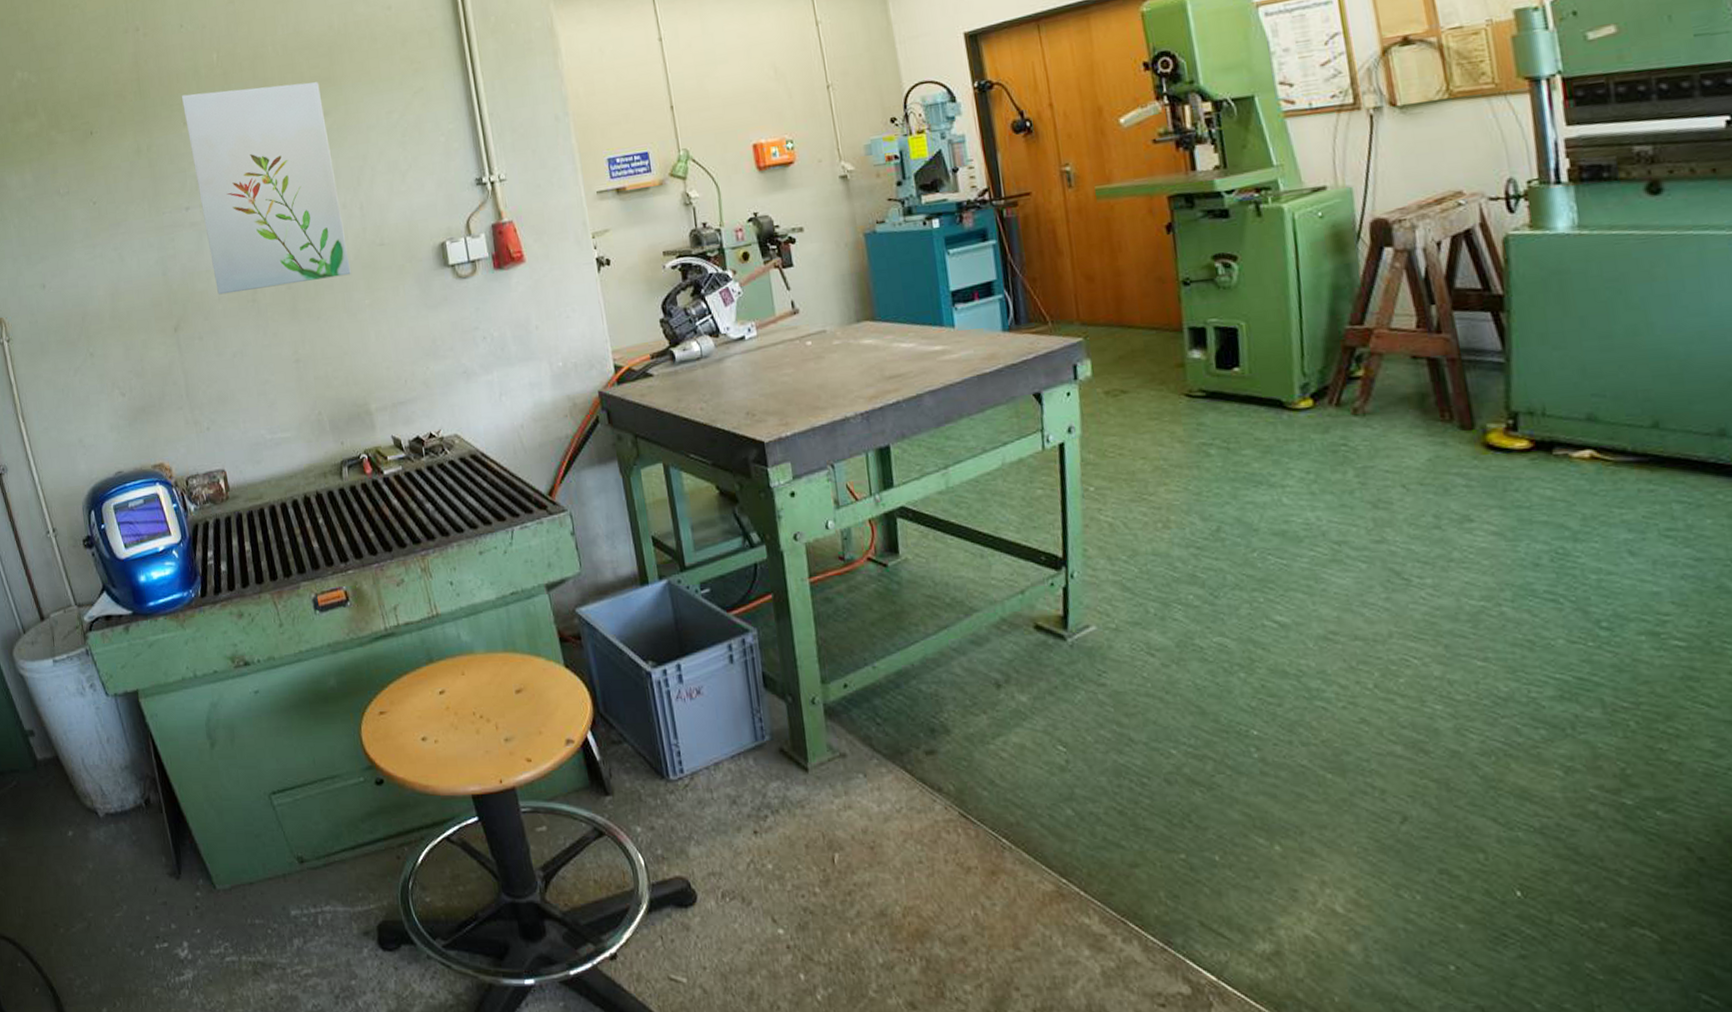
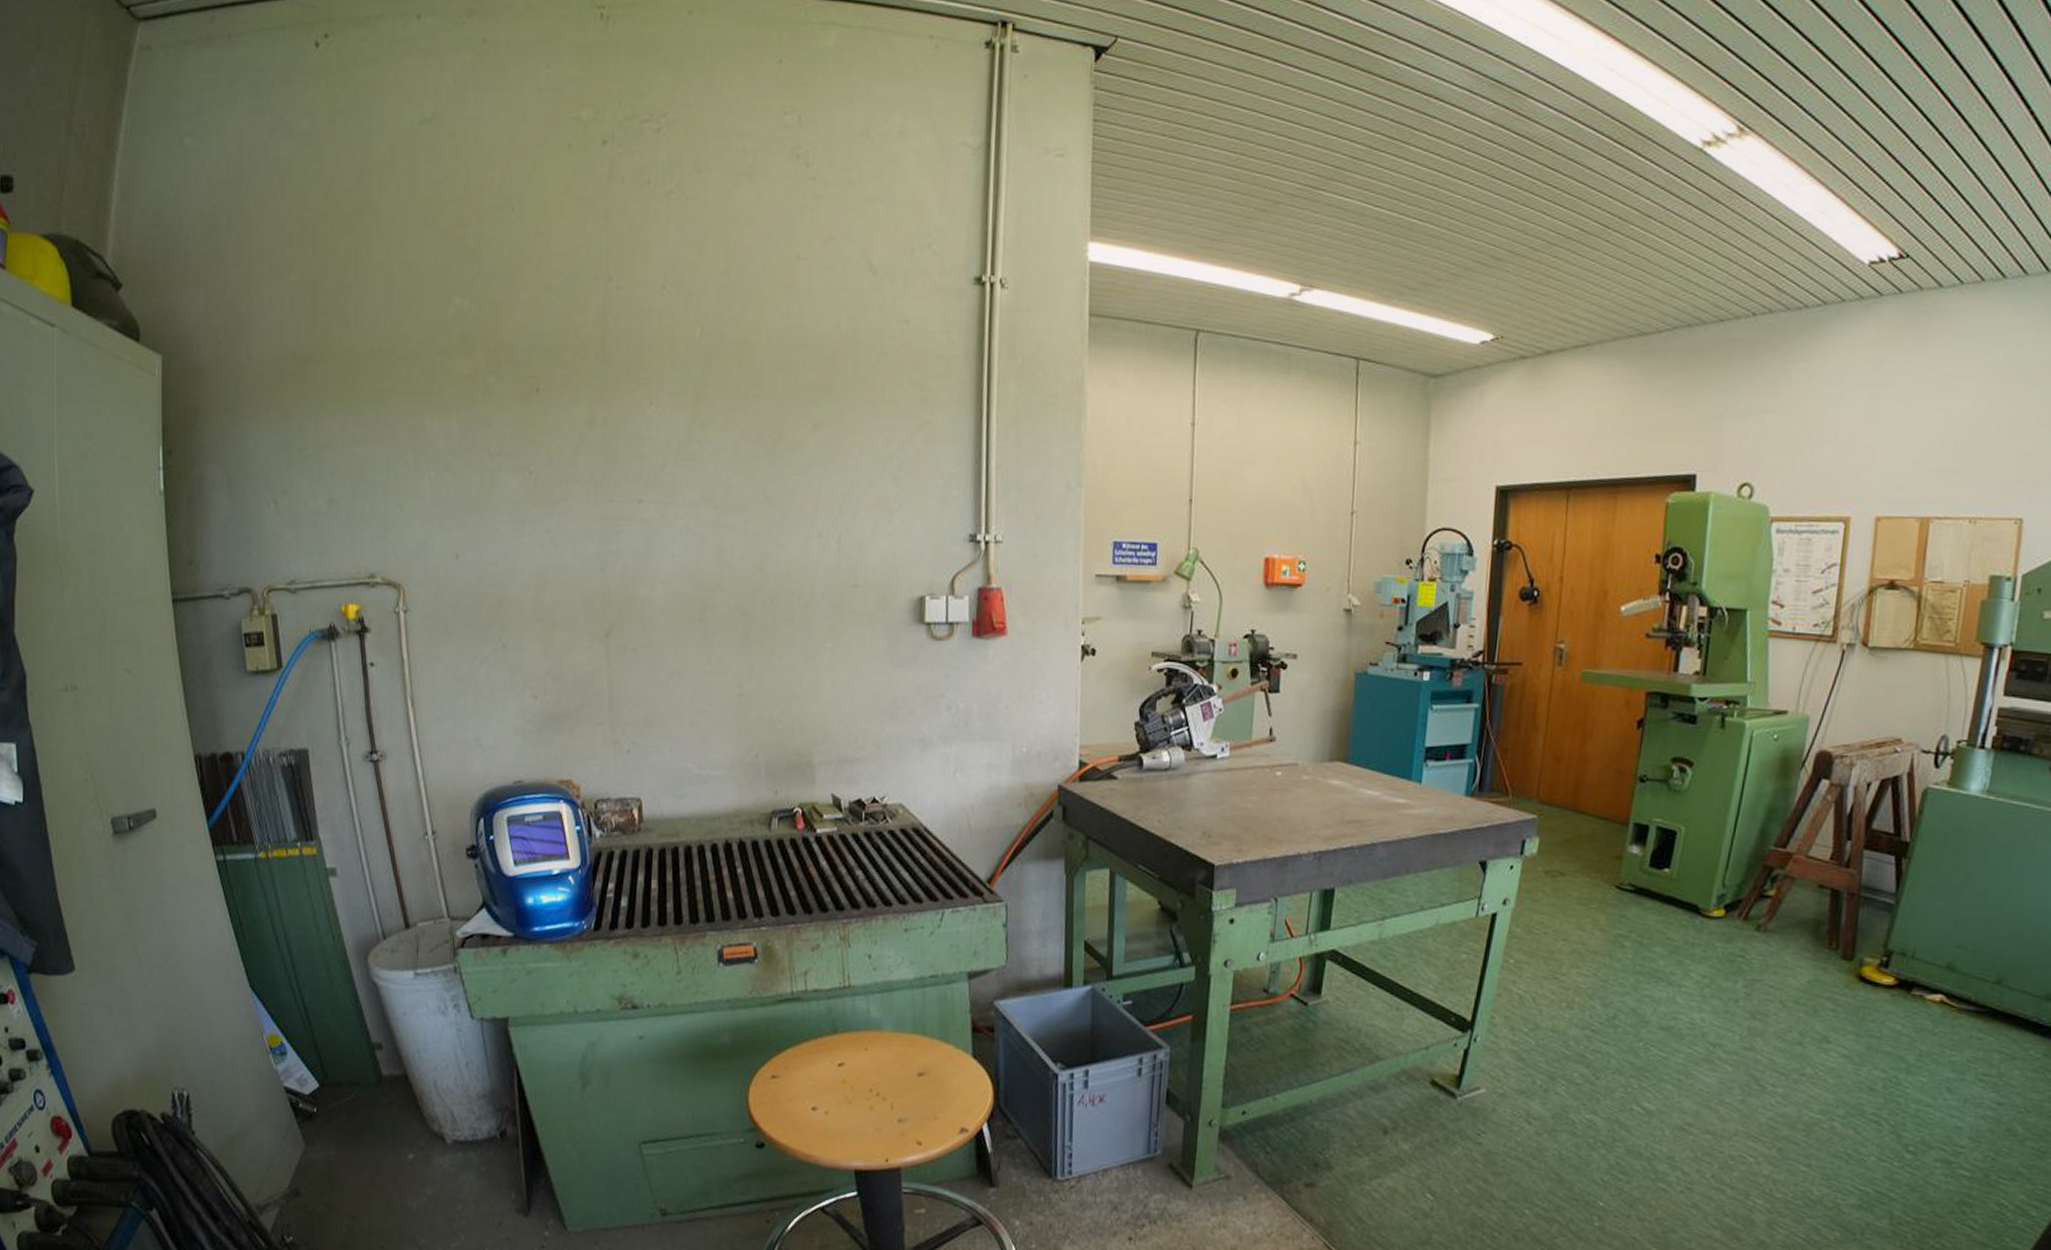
wall art: present [181,82,351,295] -> none [651,369,816,612]

